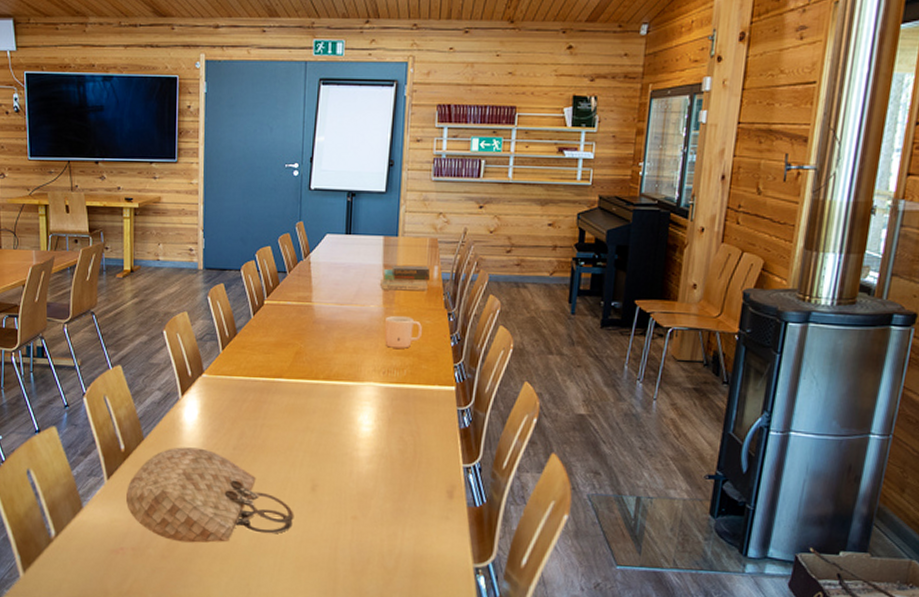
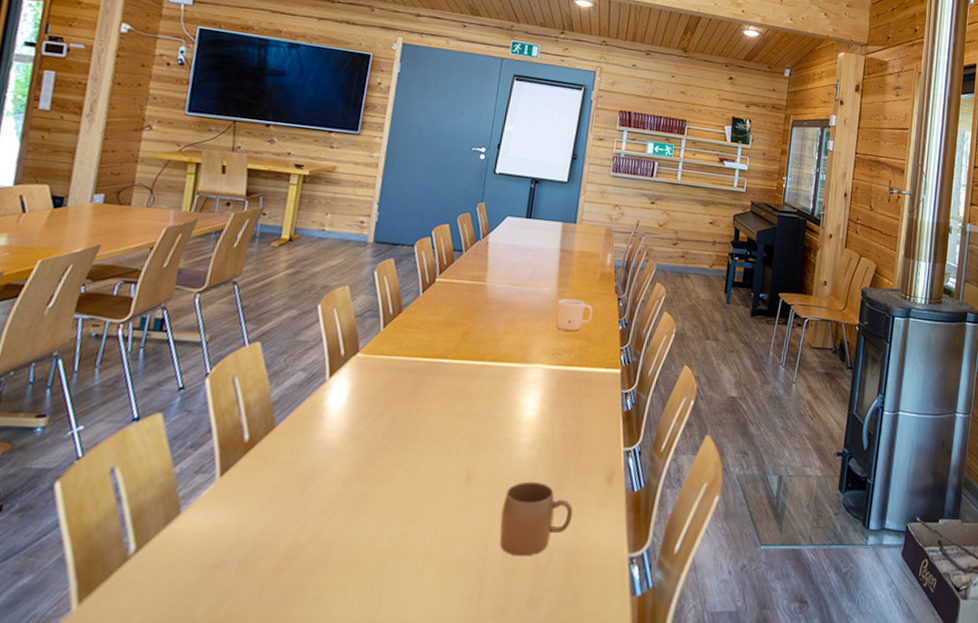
handbag: present [126,447,294,543] -> none [240,435,444,549]
mug: none [346,493,416,560] -> present [499,481,573,556]
books: present [380,264,430,291] -> none [556,250,604,276]

